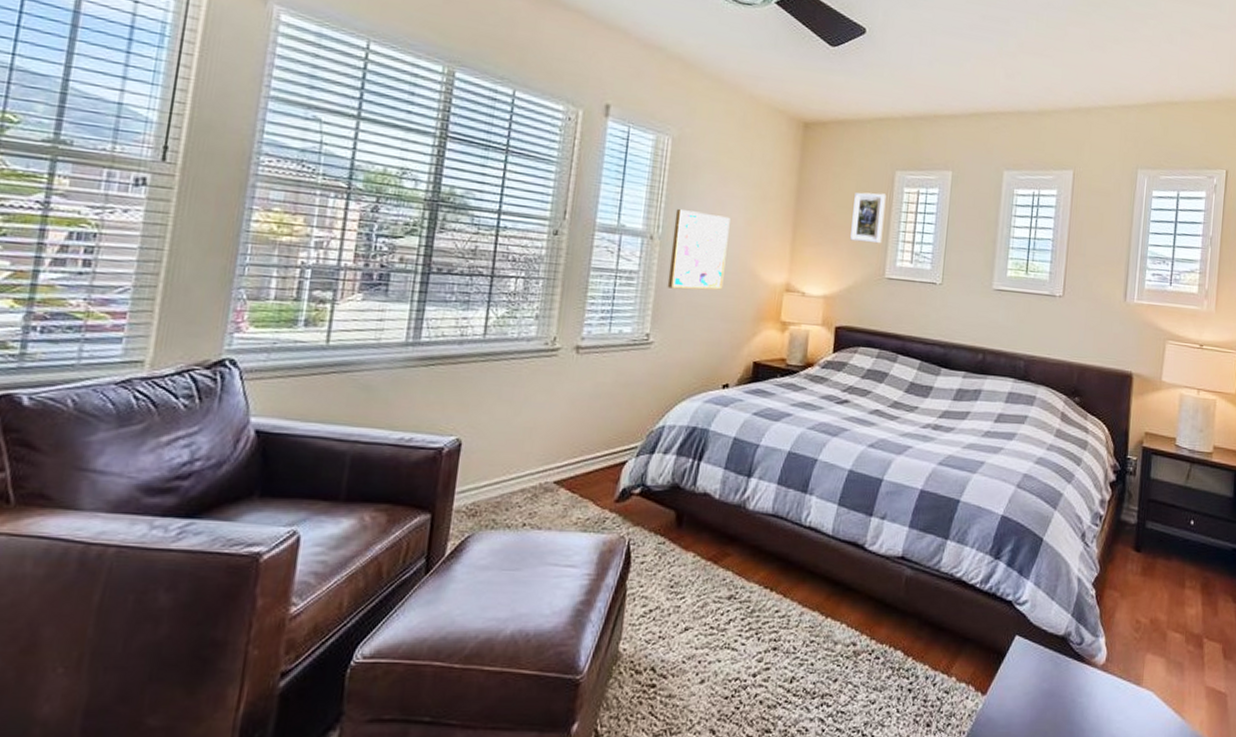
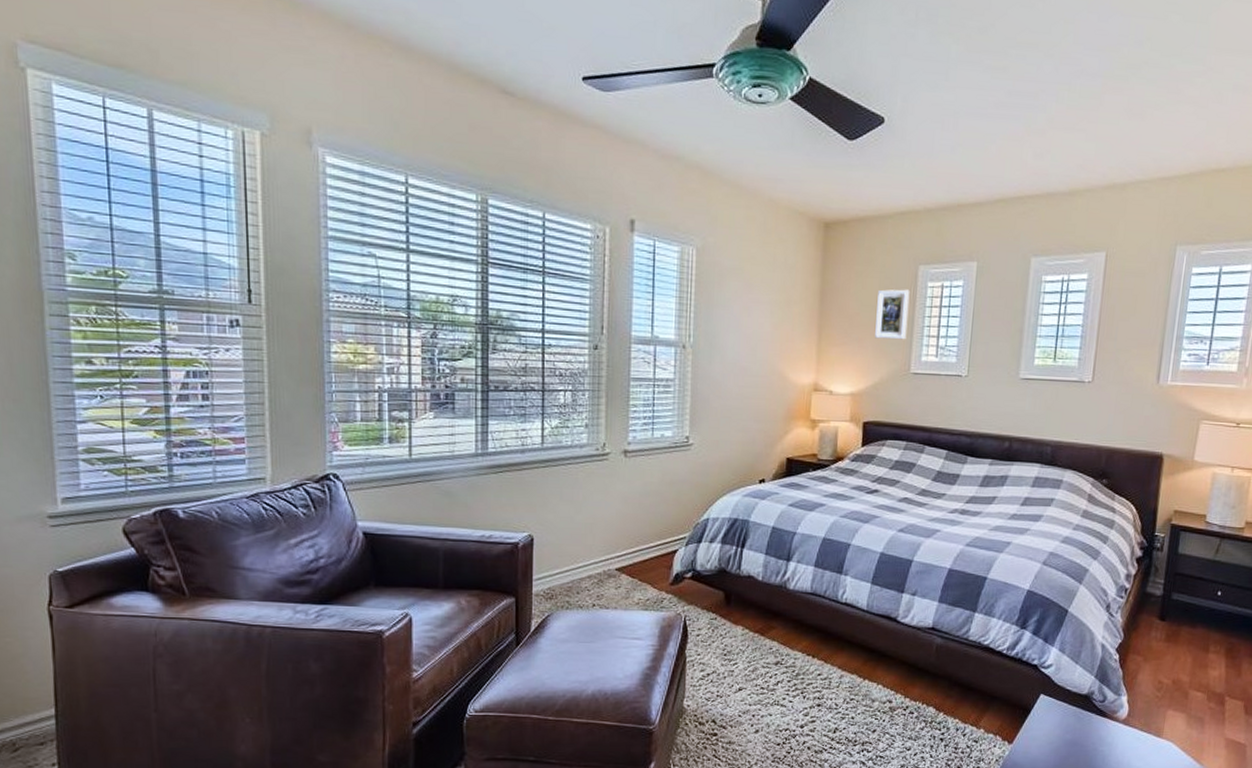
wall art: present [667,209,730,290] -> none [702,318,757,394]

